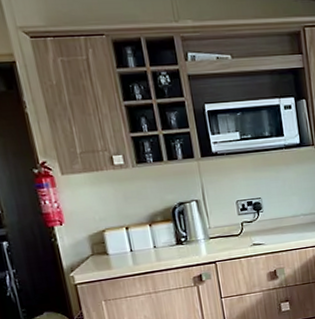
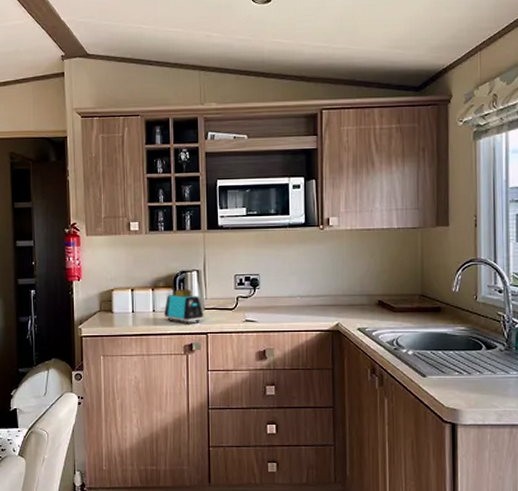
toaster: none [166,220,210,257] -> present [164,289,204,325]

